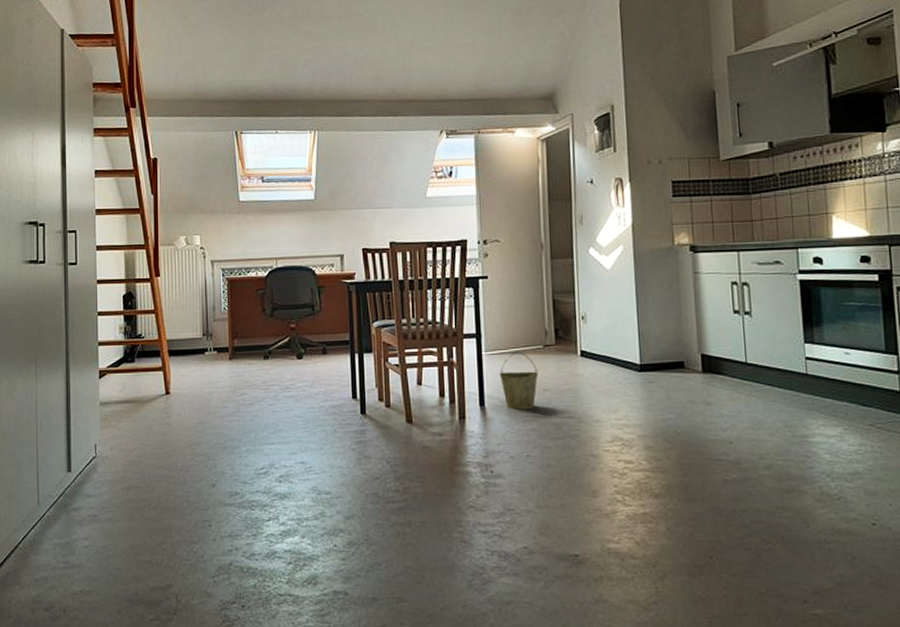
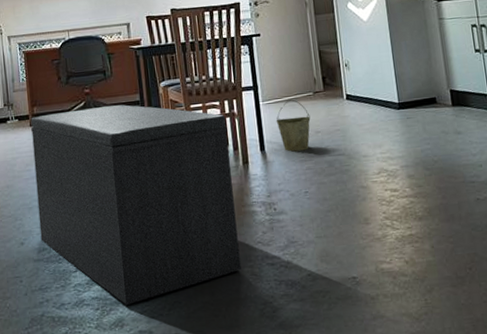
bench: none [230,344,450,561] -> present [30,104,241,305]

